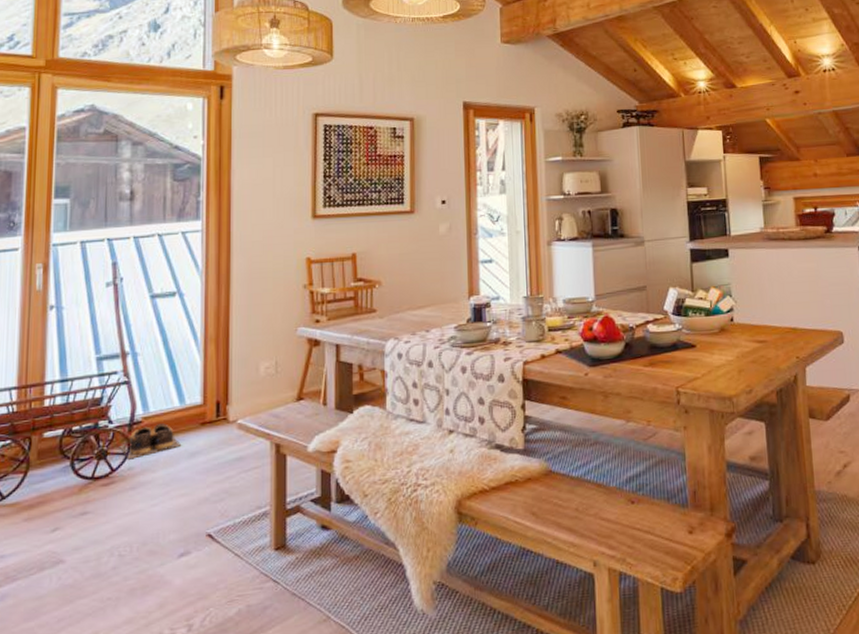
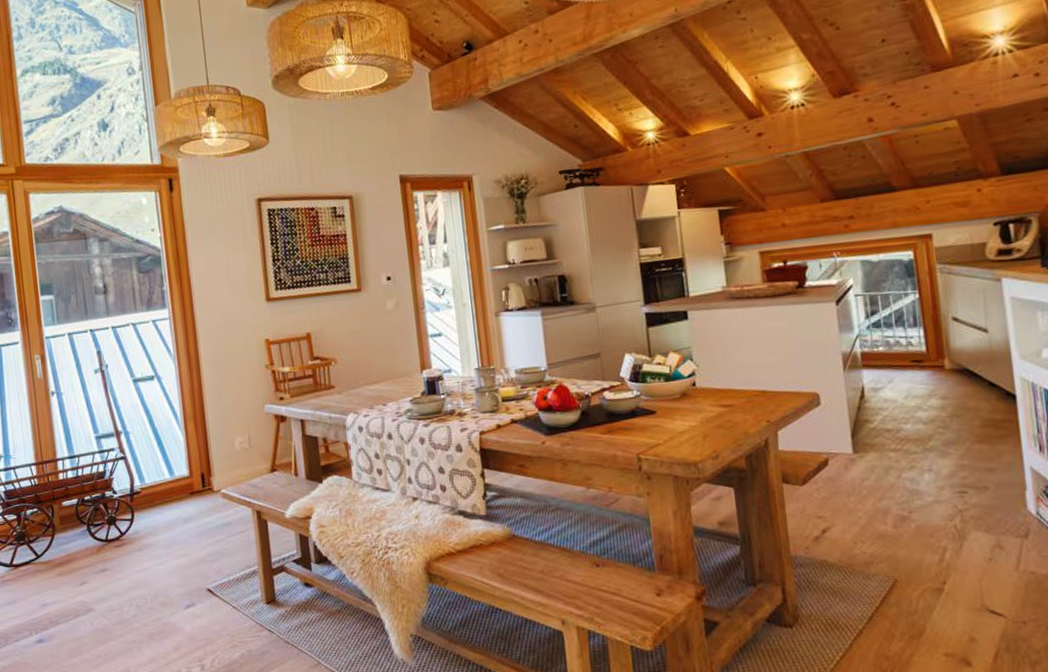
shoes: present [119,423,181,460] -> none [124,493,176,525]

